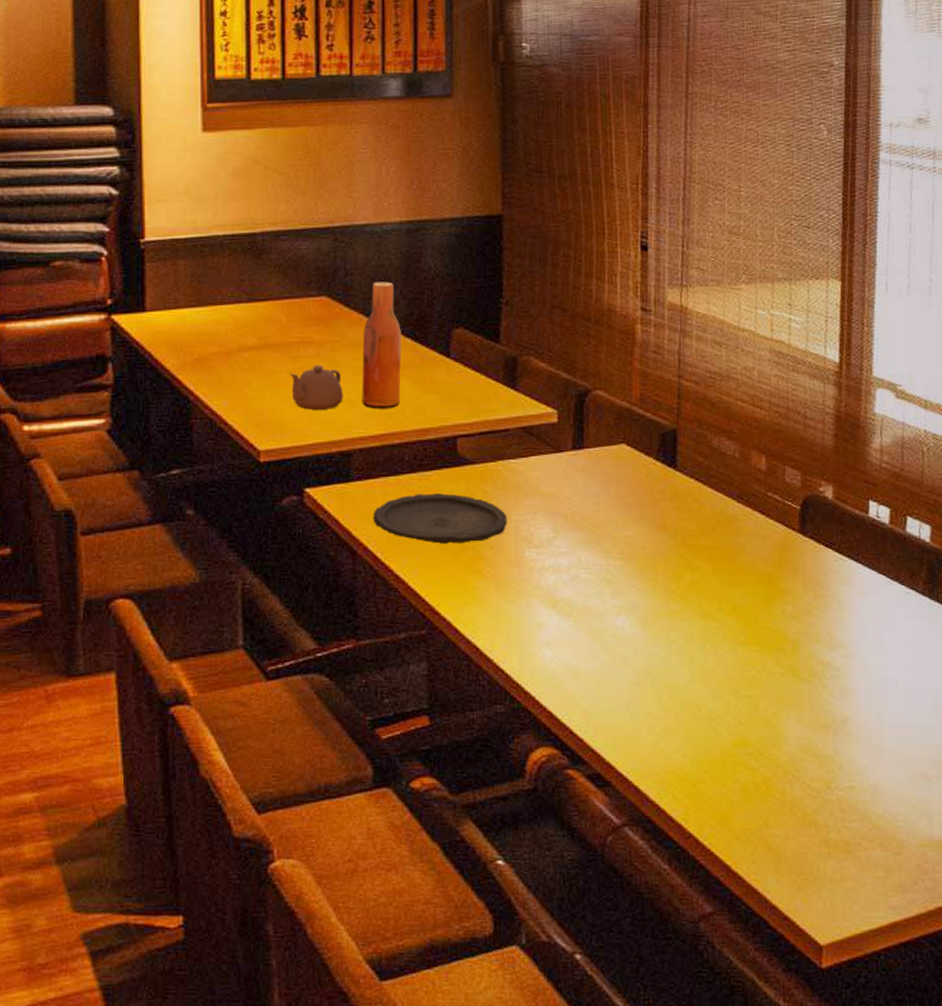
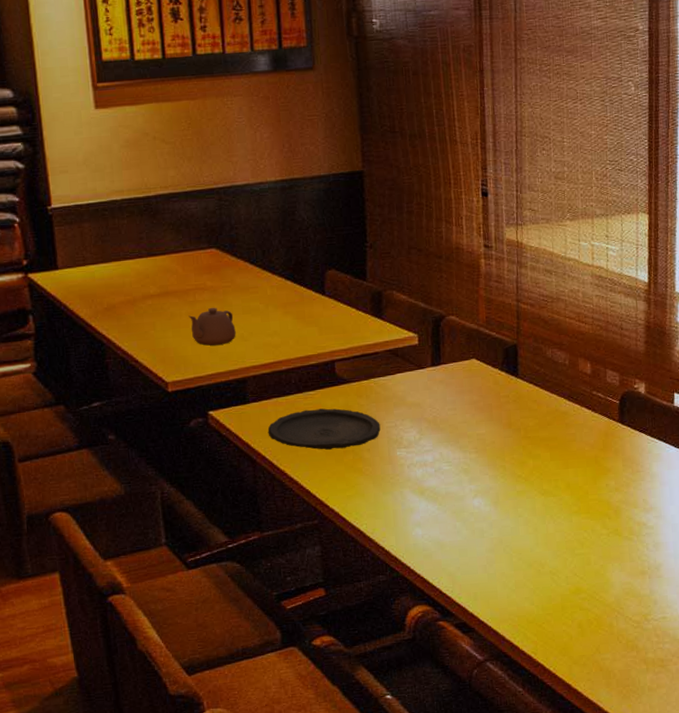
beer bottle: present [361,281,402,410] -> none [249,233,285,342]

